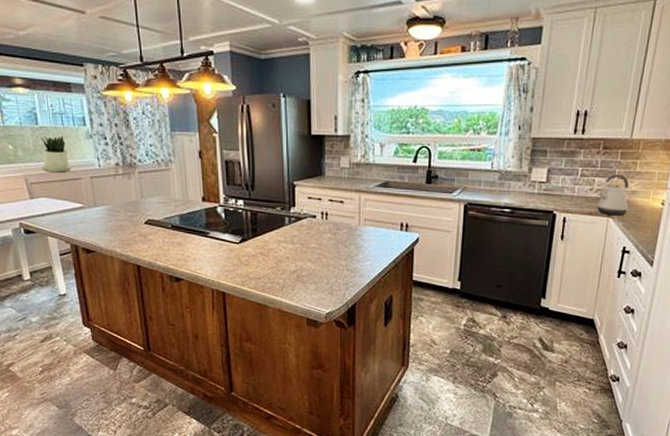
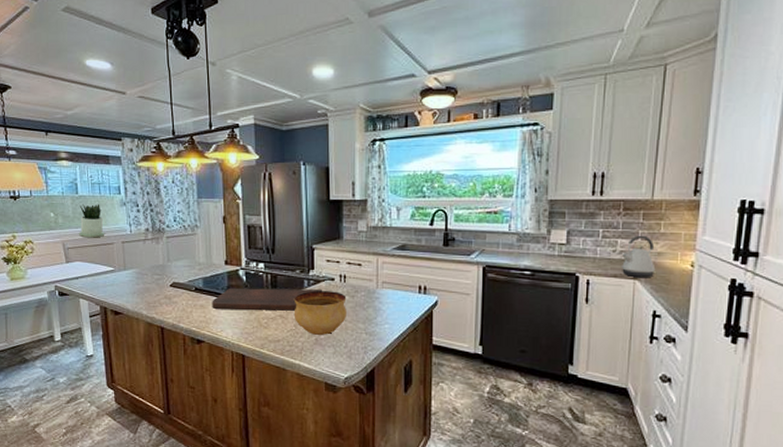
cutting board: none [190,225,305,248] -> present [212,287,323,311]
bowl: none [274,228,328,273] -> present [293,291,347,336]

